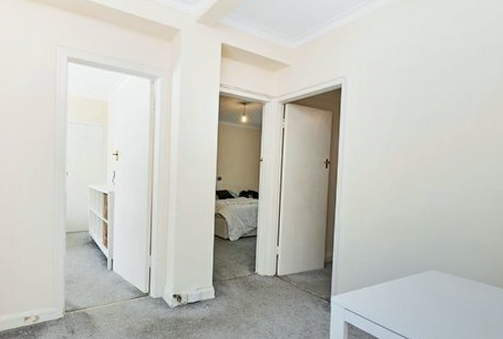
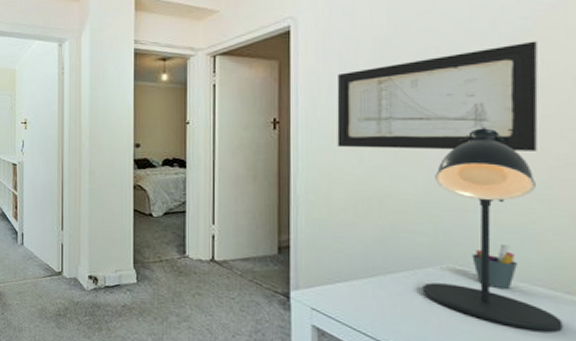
wall art: none [369,111,492,189] -> present [337,41,538,151]
desk lamp: none [415,171,491,313] -> present [422,128,563,334]
pen holder: none [446,254,470,285] -> present [472,245,517,289]

